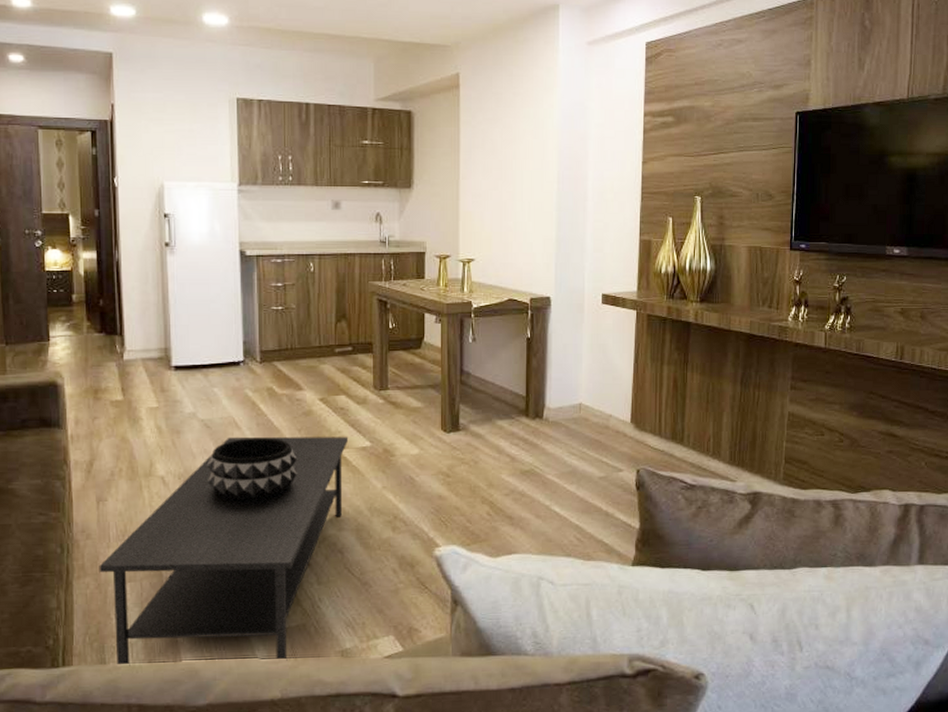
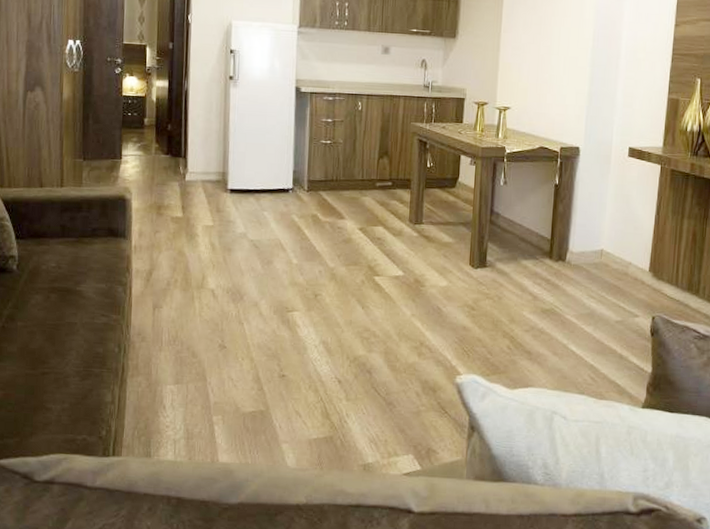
coffee table: present [99,436,349,666] -> none [150,257,383,470]
decorative bowl: present [206,437,297,500] -> none [252,259,335,318]

